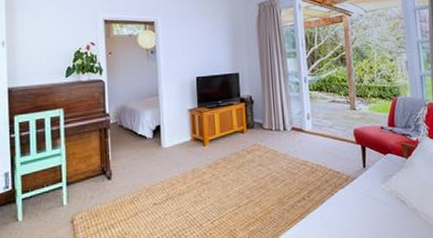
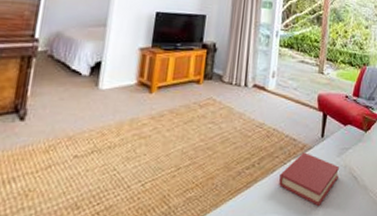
hardback book: none [329,183,386,231] -> present [279,152,339,207]

